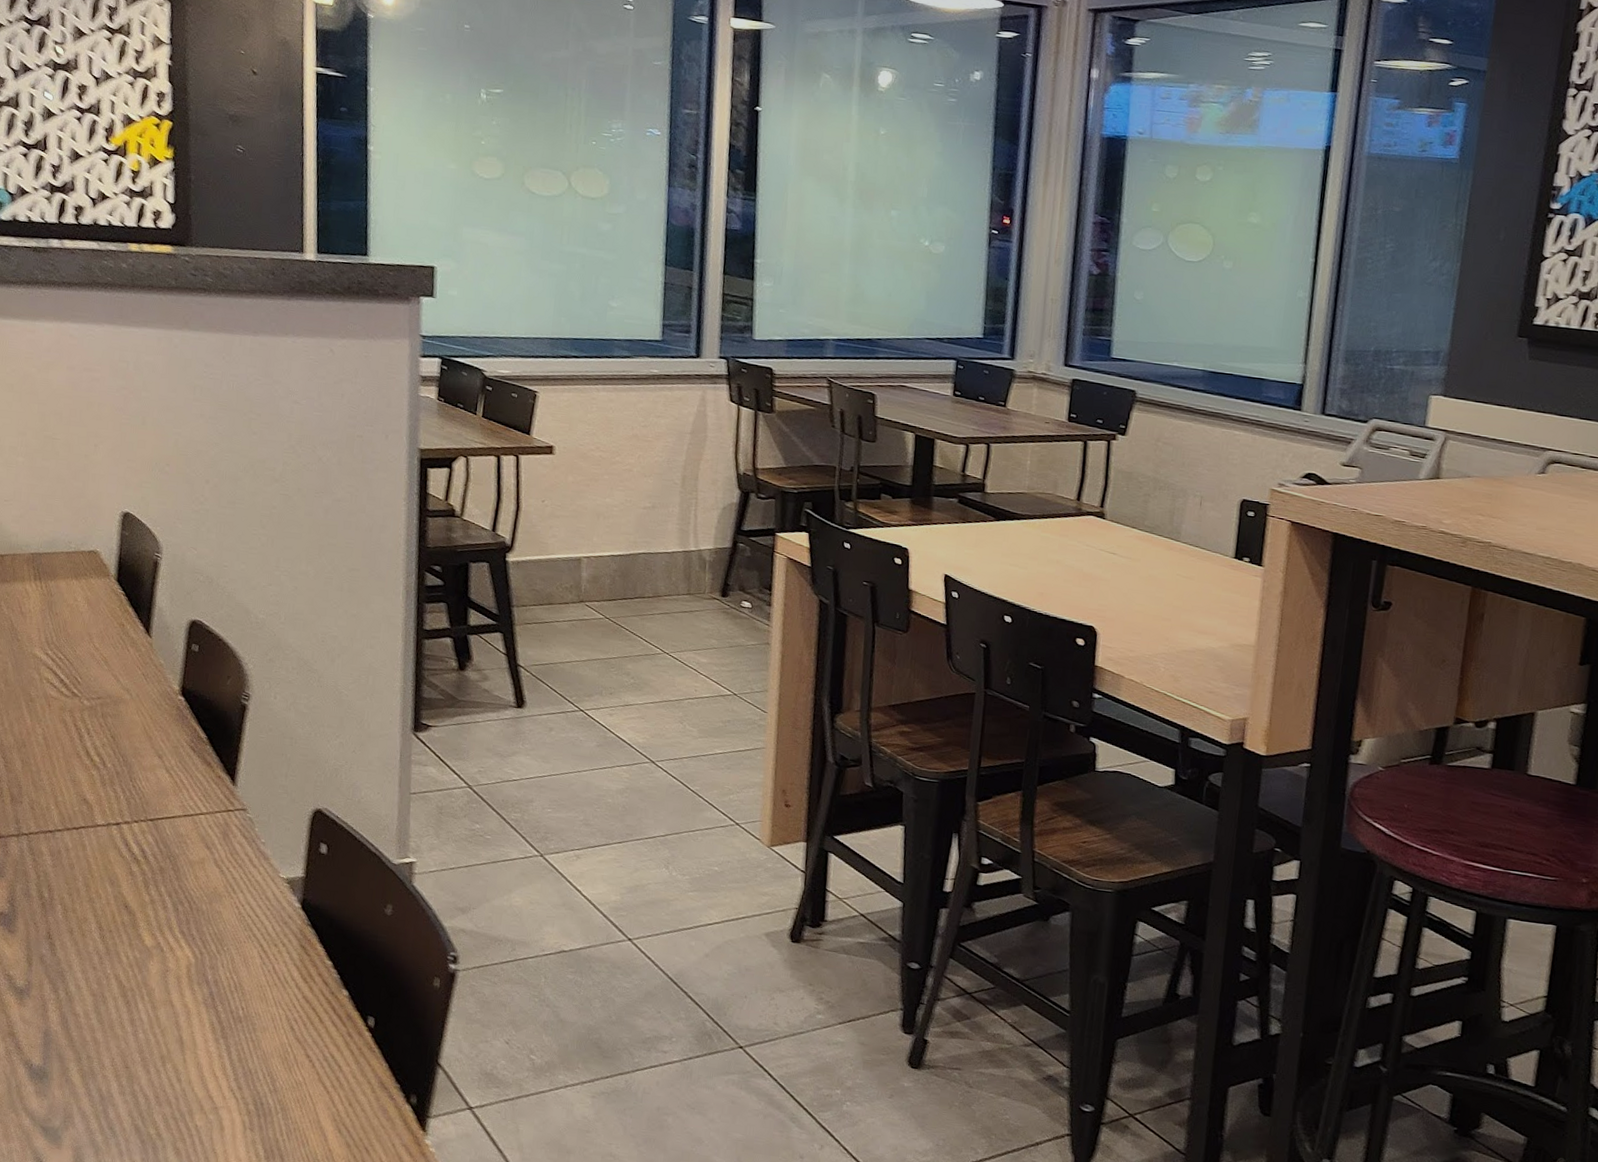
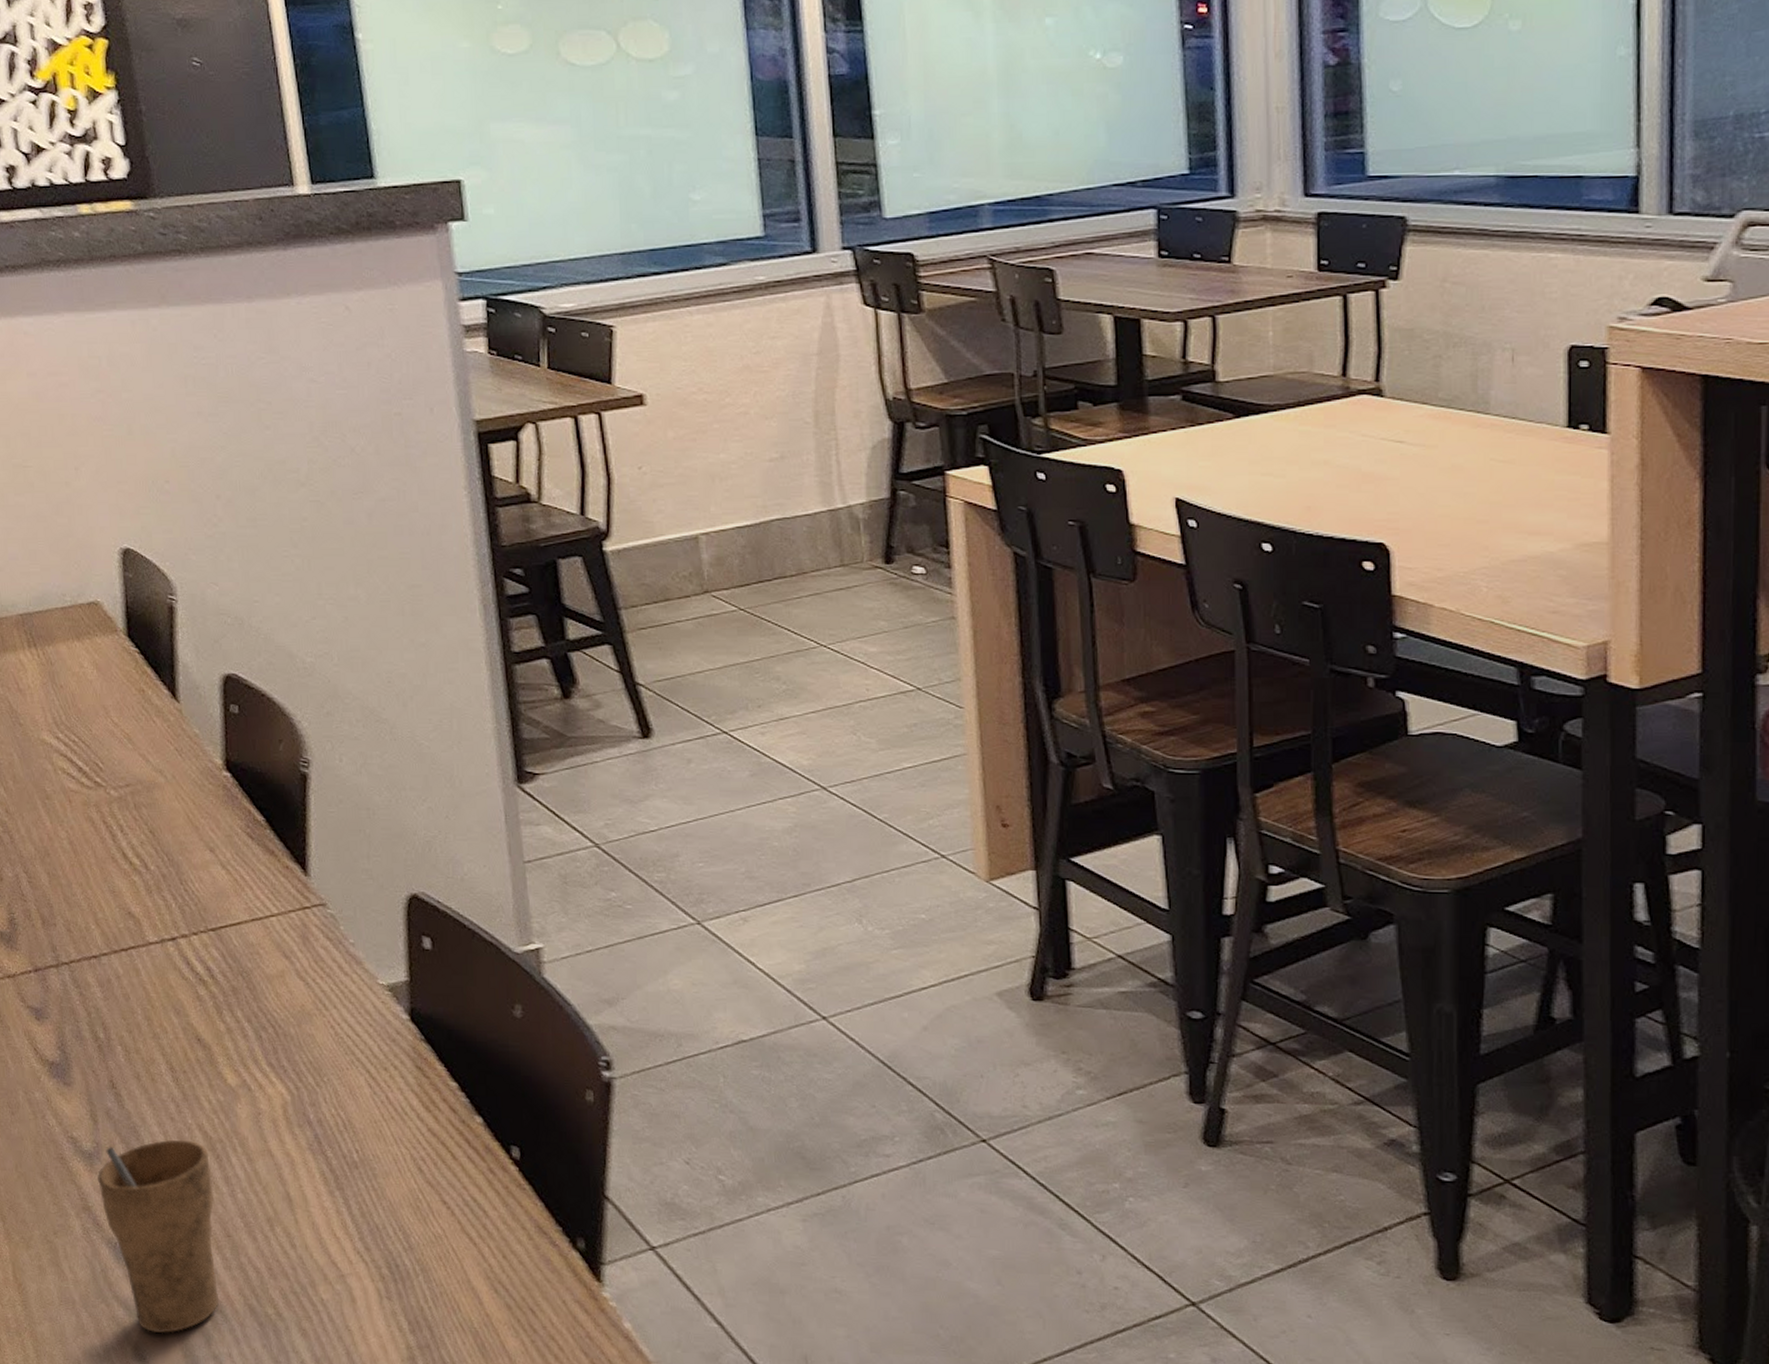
cup: none [24,984,120,1143] -> present [97,1139,220,1334]

